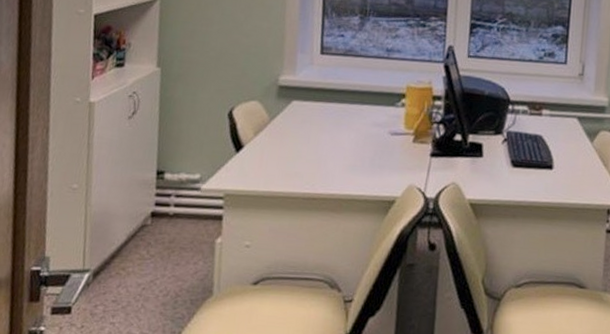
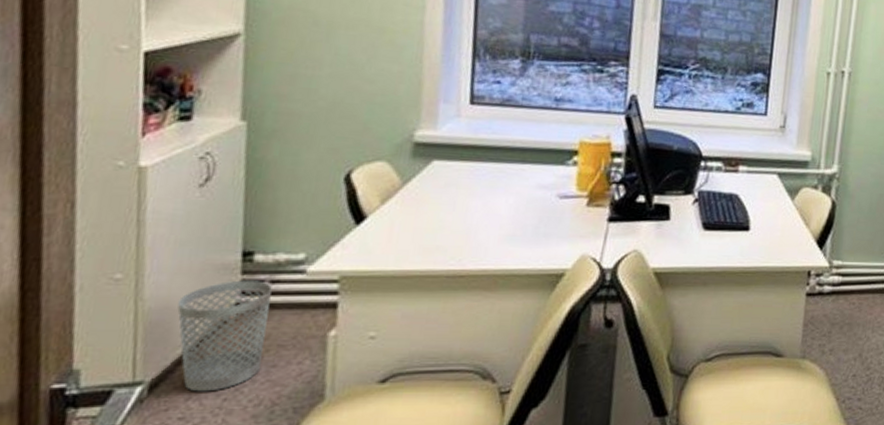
wastebasket: none [113,193,177,282] -> present [177,280,272,392]

